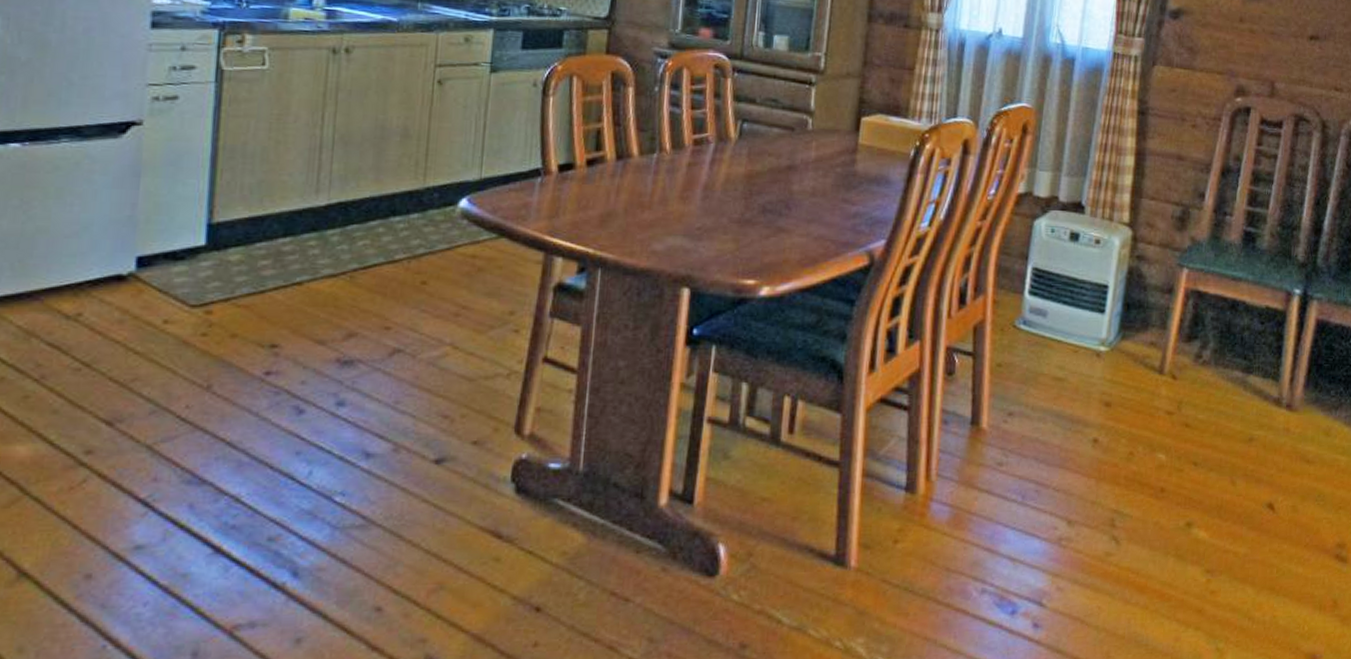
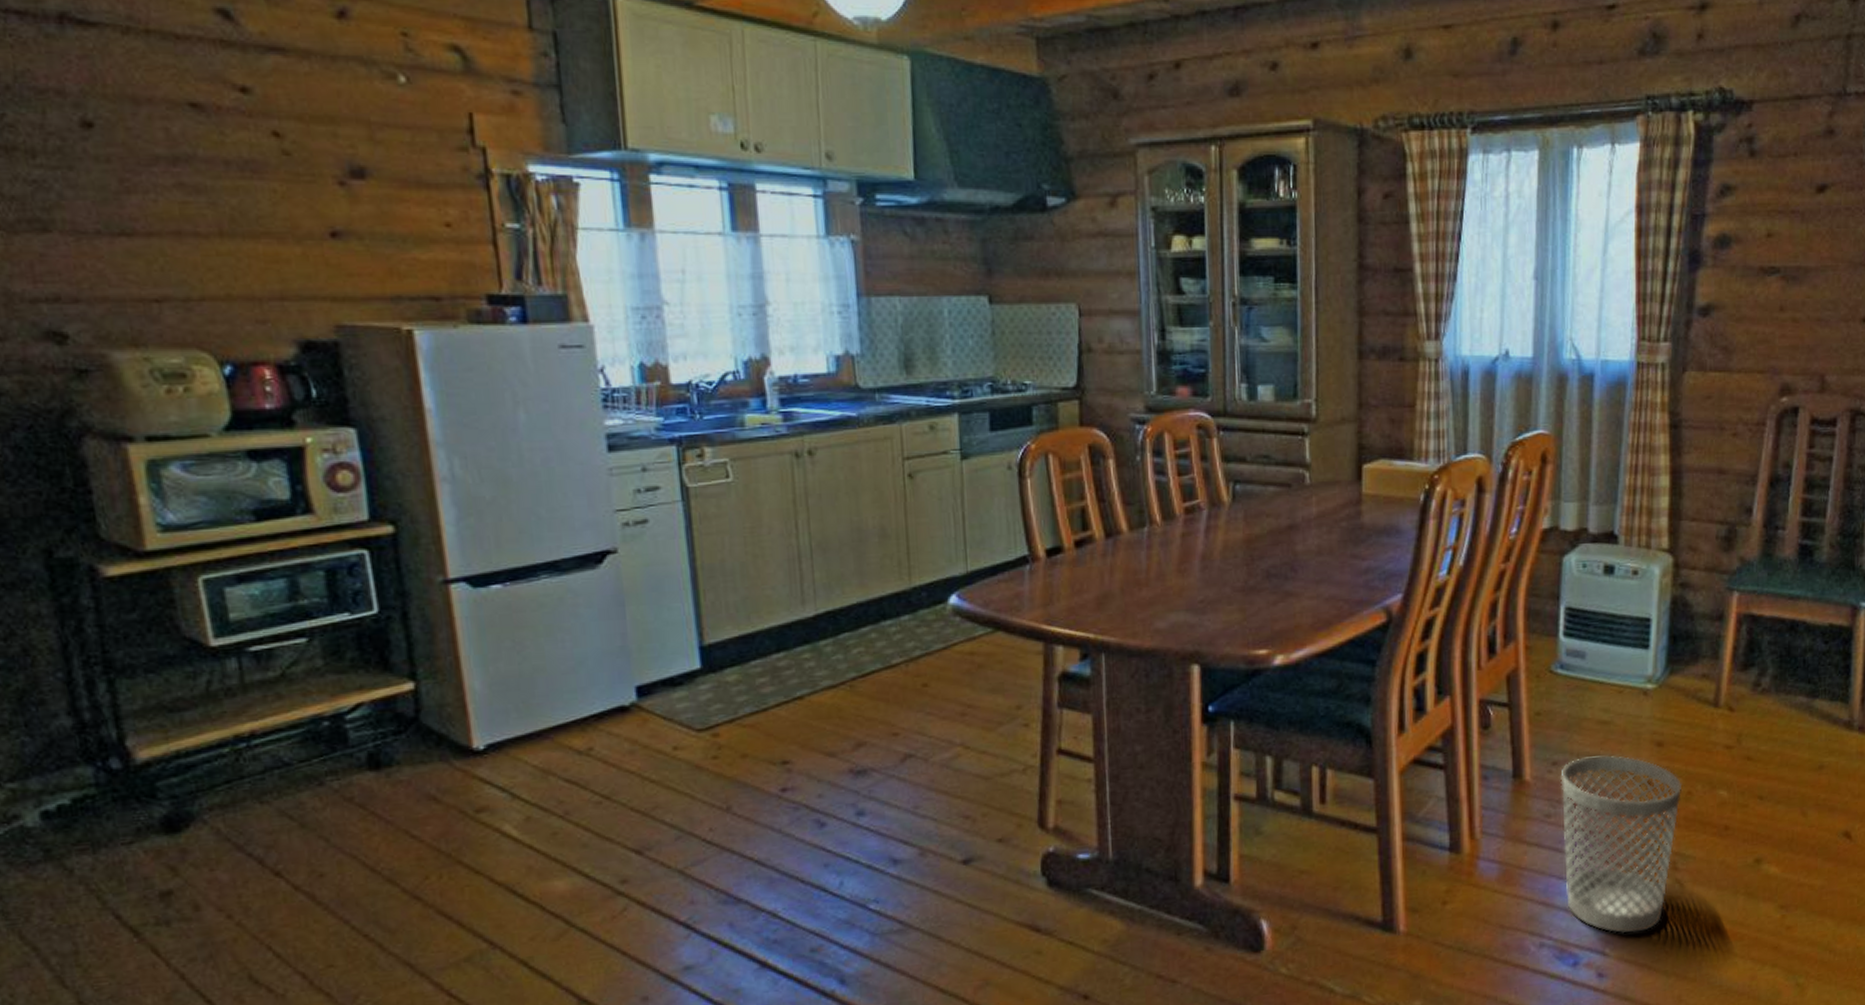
wastebasket: none [1010,411,1126,586] -> present [1560,755,1683,934]

